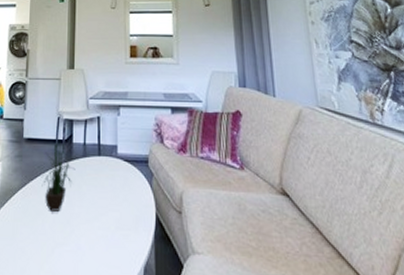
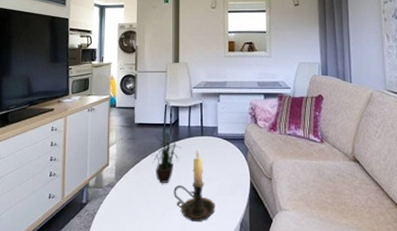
candle holder: none [65,169,114,262] -> present [174,147,215,221]

